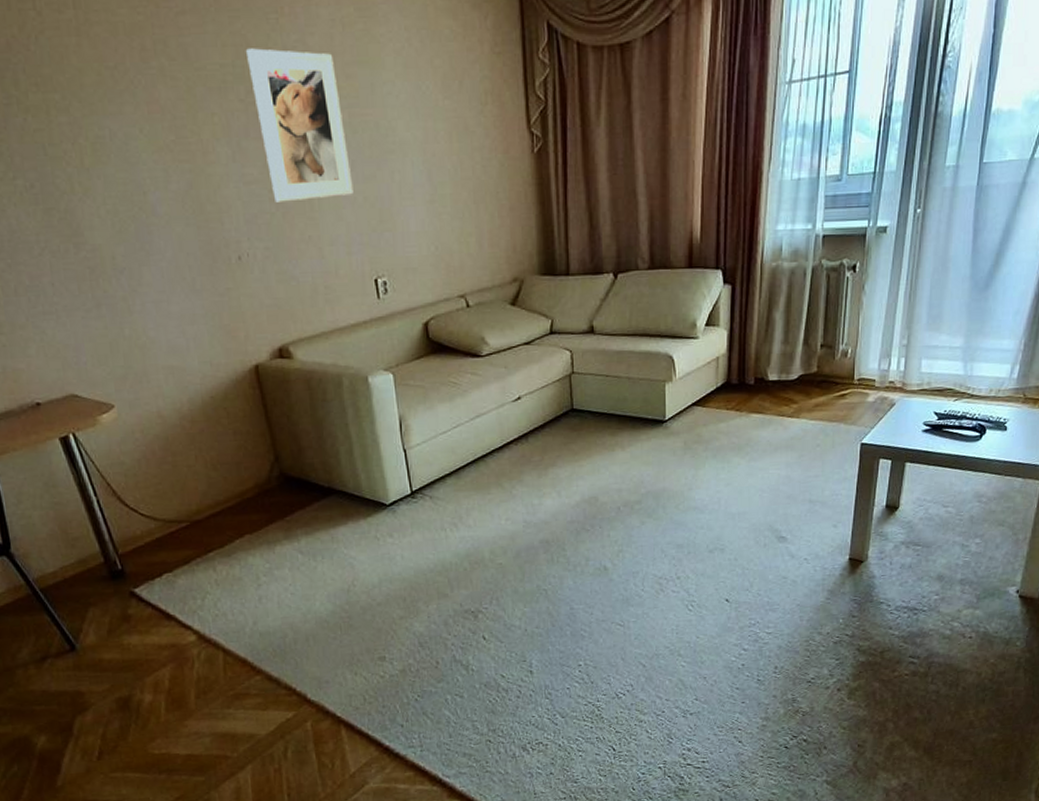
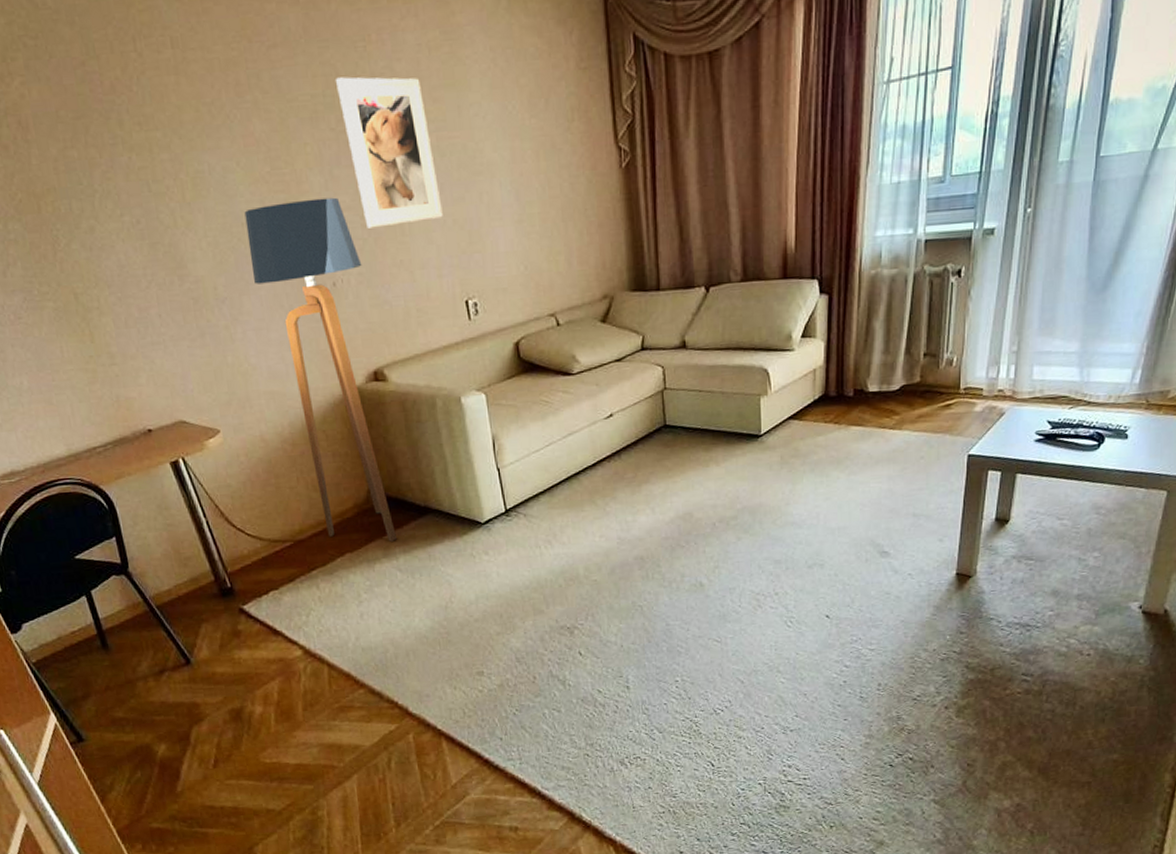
floor lamp: none [146,169,298,523] -> present [244,197,397,542]

